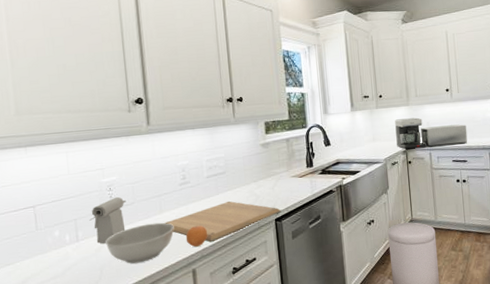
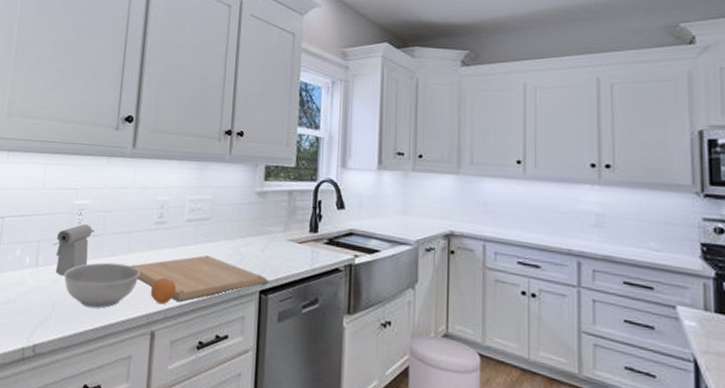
coffee maker: present [395,117,427,150] -> none [436,190,480,236]
toaster: present [421,124,468,148] -> none [473,207,544,242]

